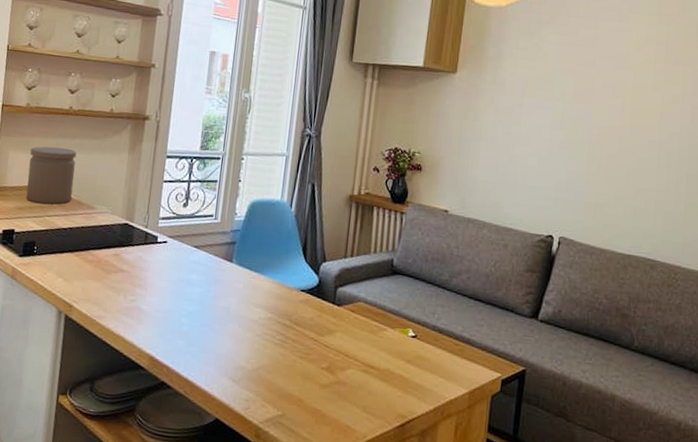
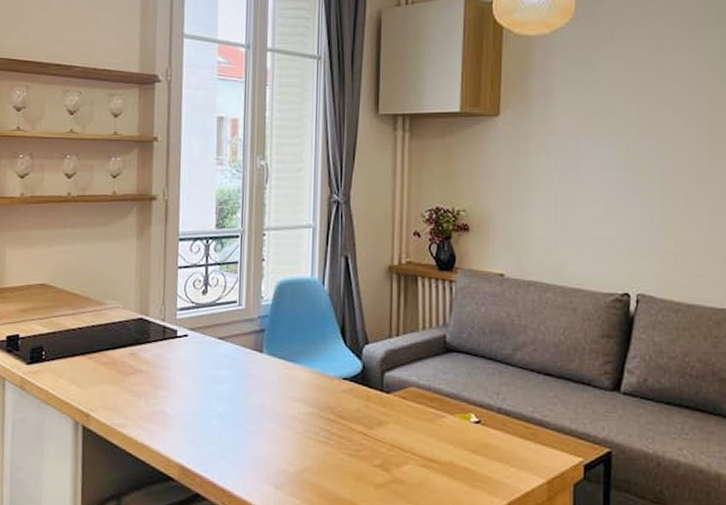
jar: present [26,146,77,205] -> none [28,239,80,304]

